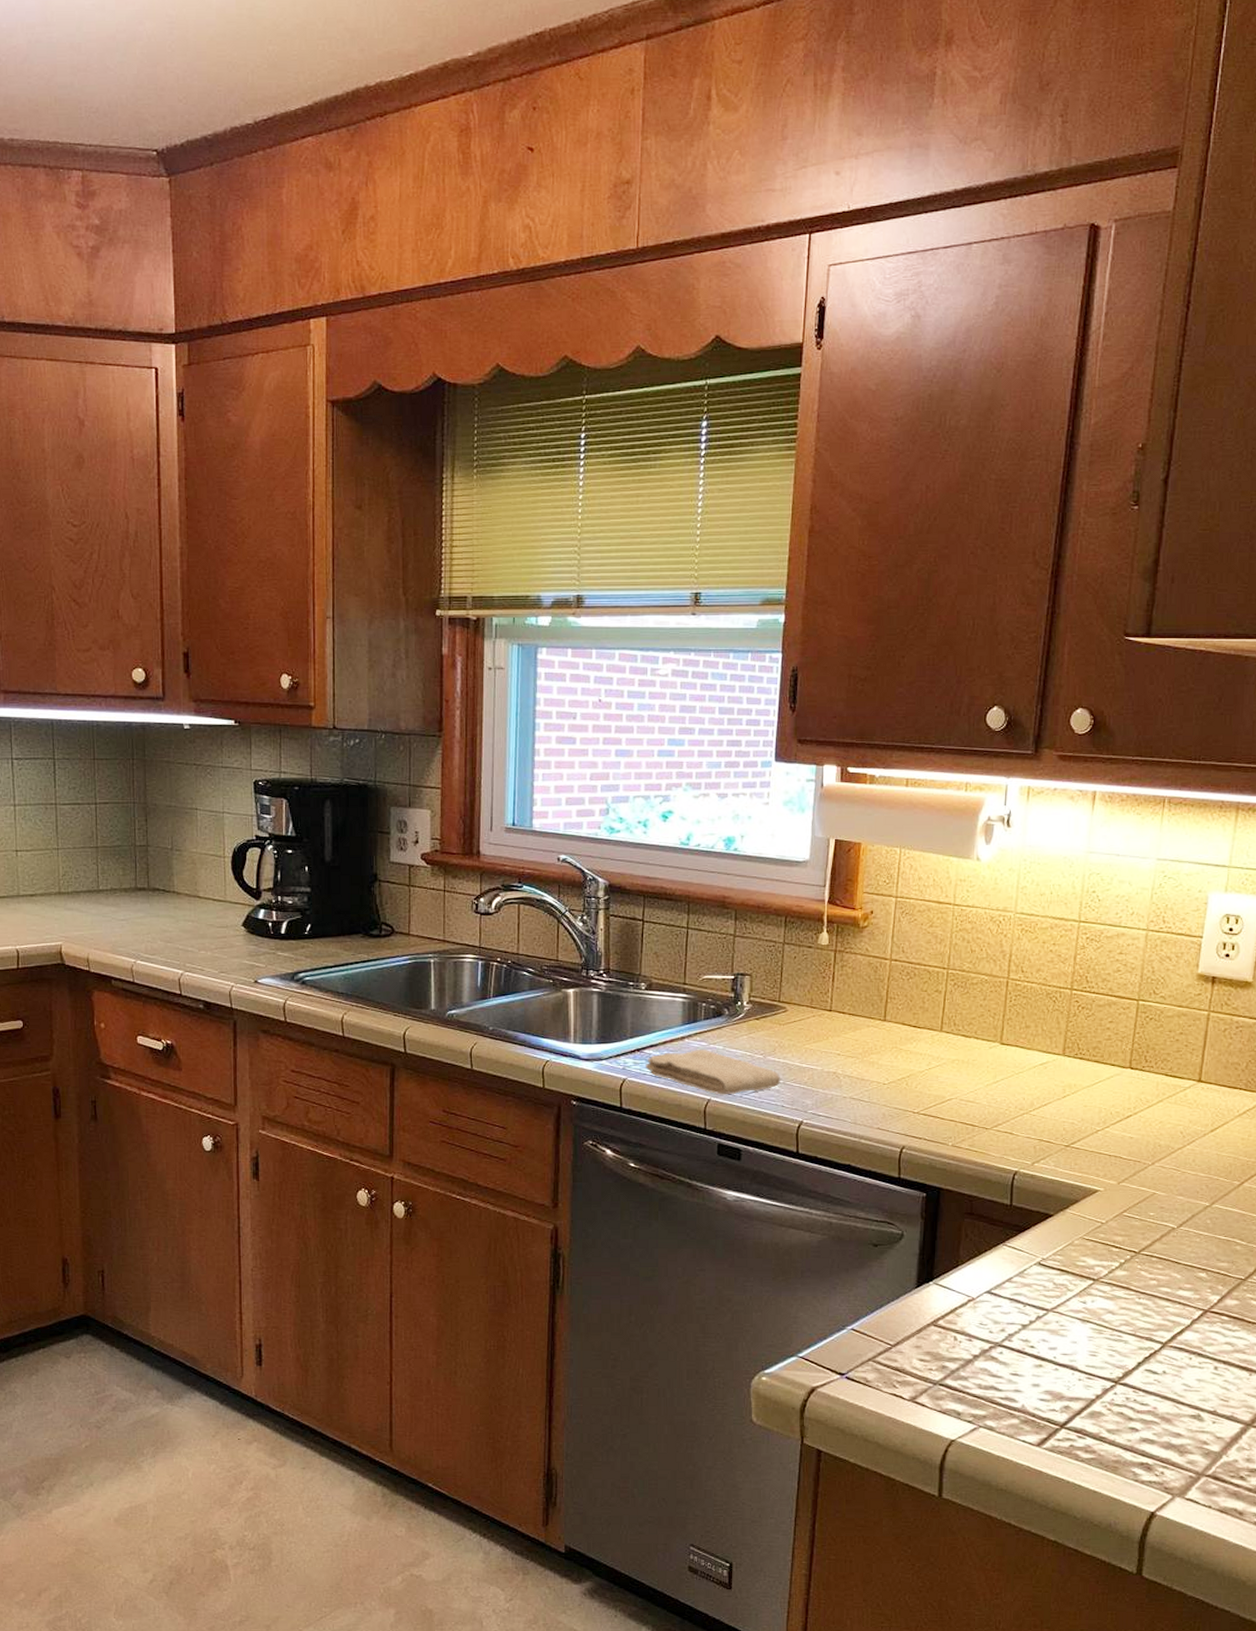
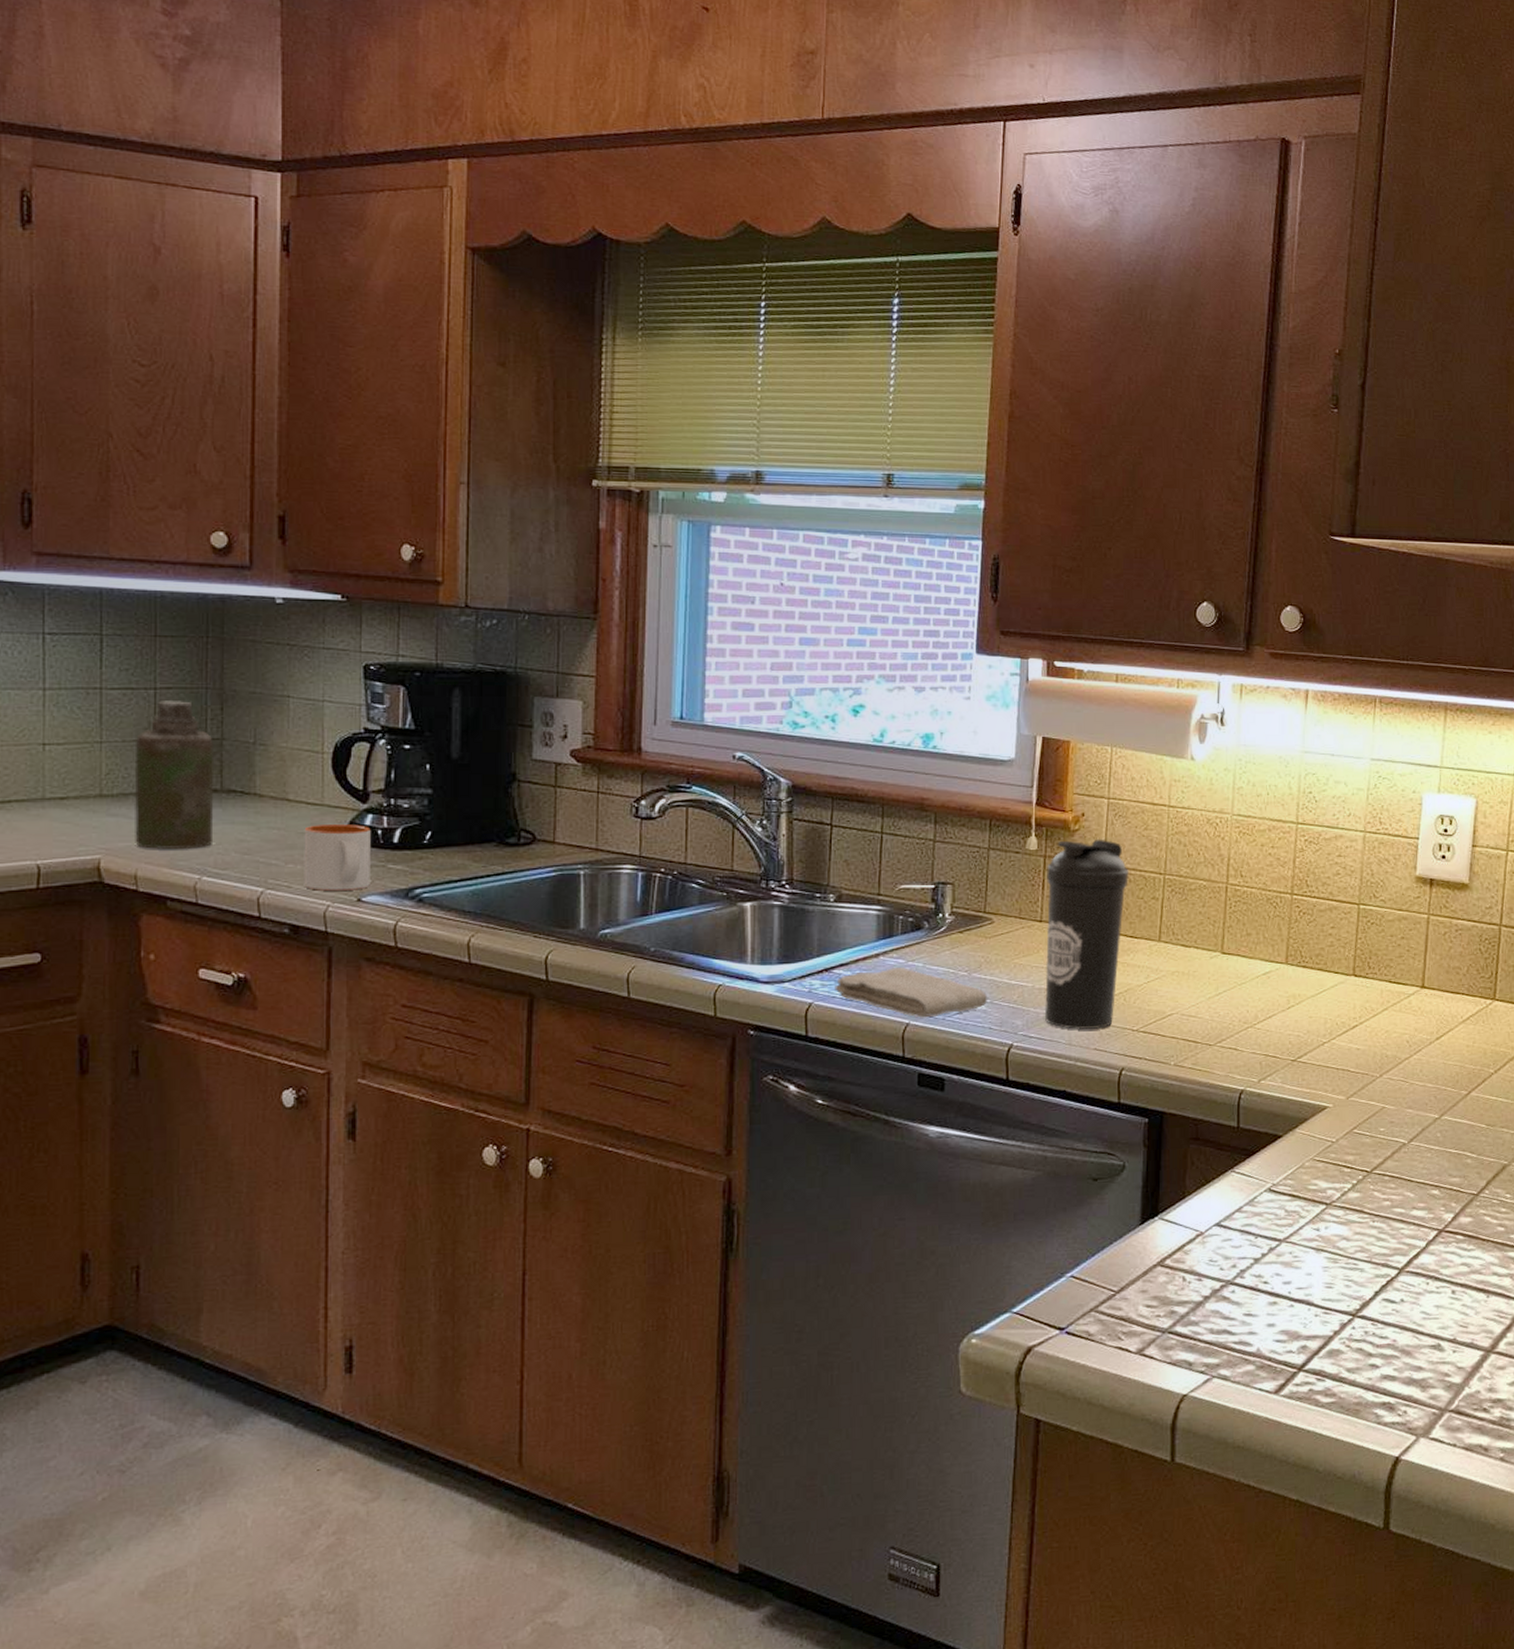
canister: none [83,814,143,937] -> present [134,701,213,849]
mug: none [212,918,264,973] -> present [303,825,371,891]
water bottle: none [833,935,915,1110] -> present [1045,839,1130,1029]

